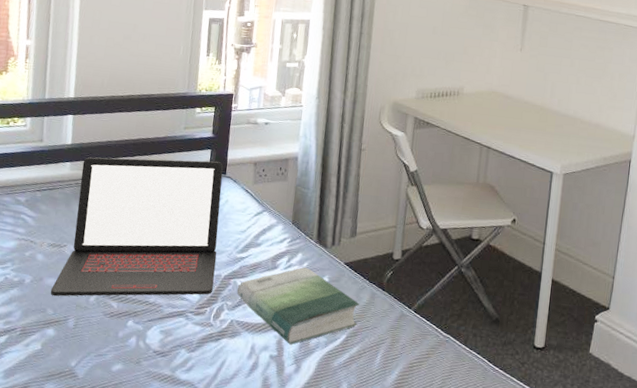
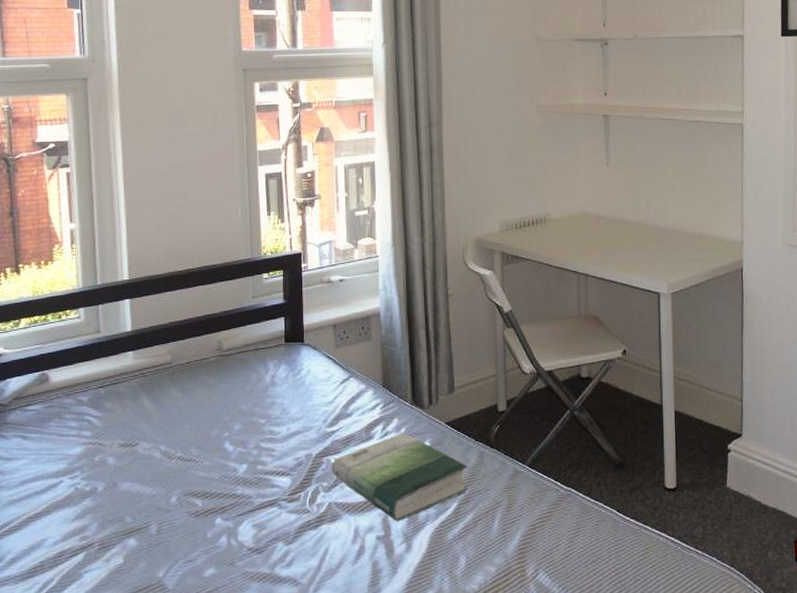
laptop: present [50,157,224,296] -> none [126,329,305,502]

